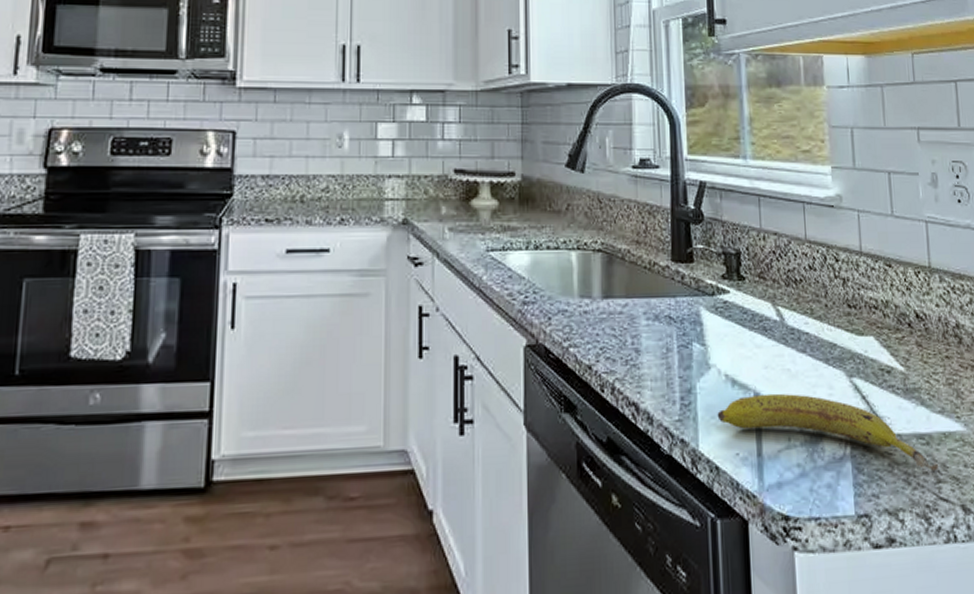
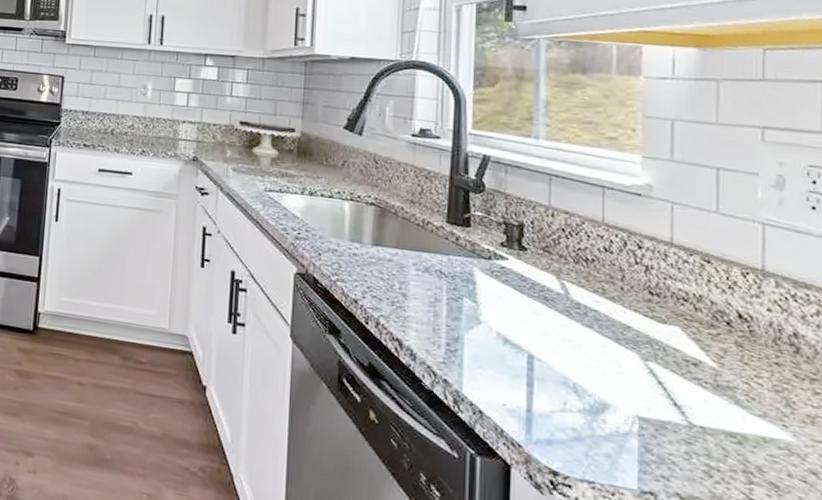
fruit: present [717,393,938,471] -> none [485,355,751,472]

